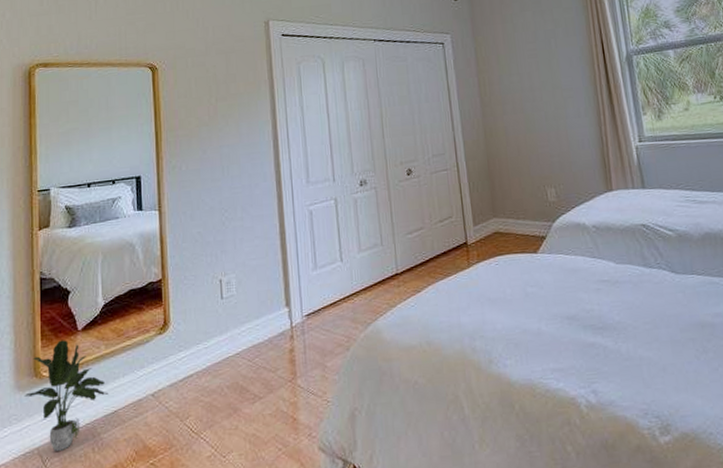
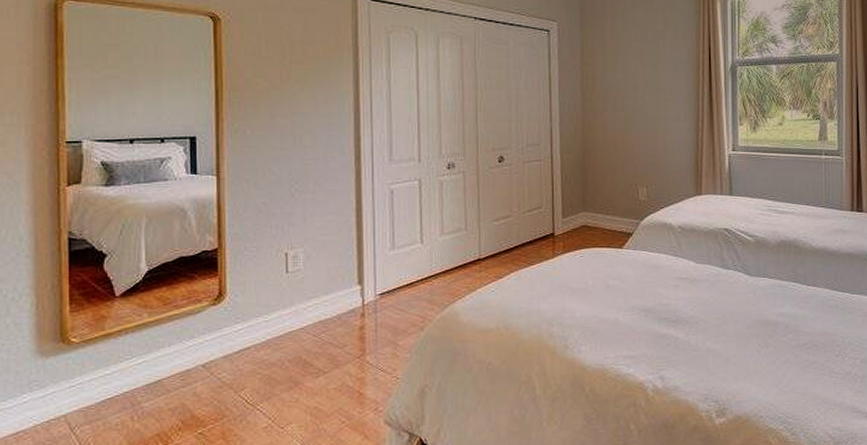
potted plant: present [24,340,109,452] -> none [48,305,152,420]

